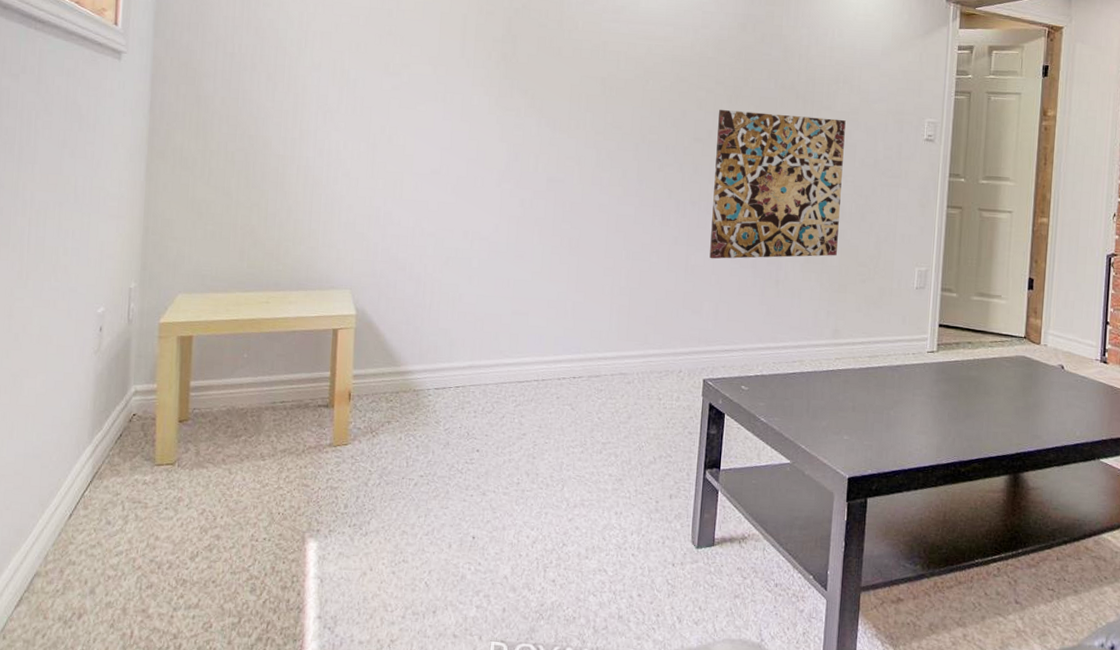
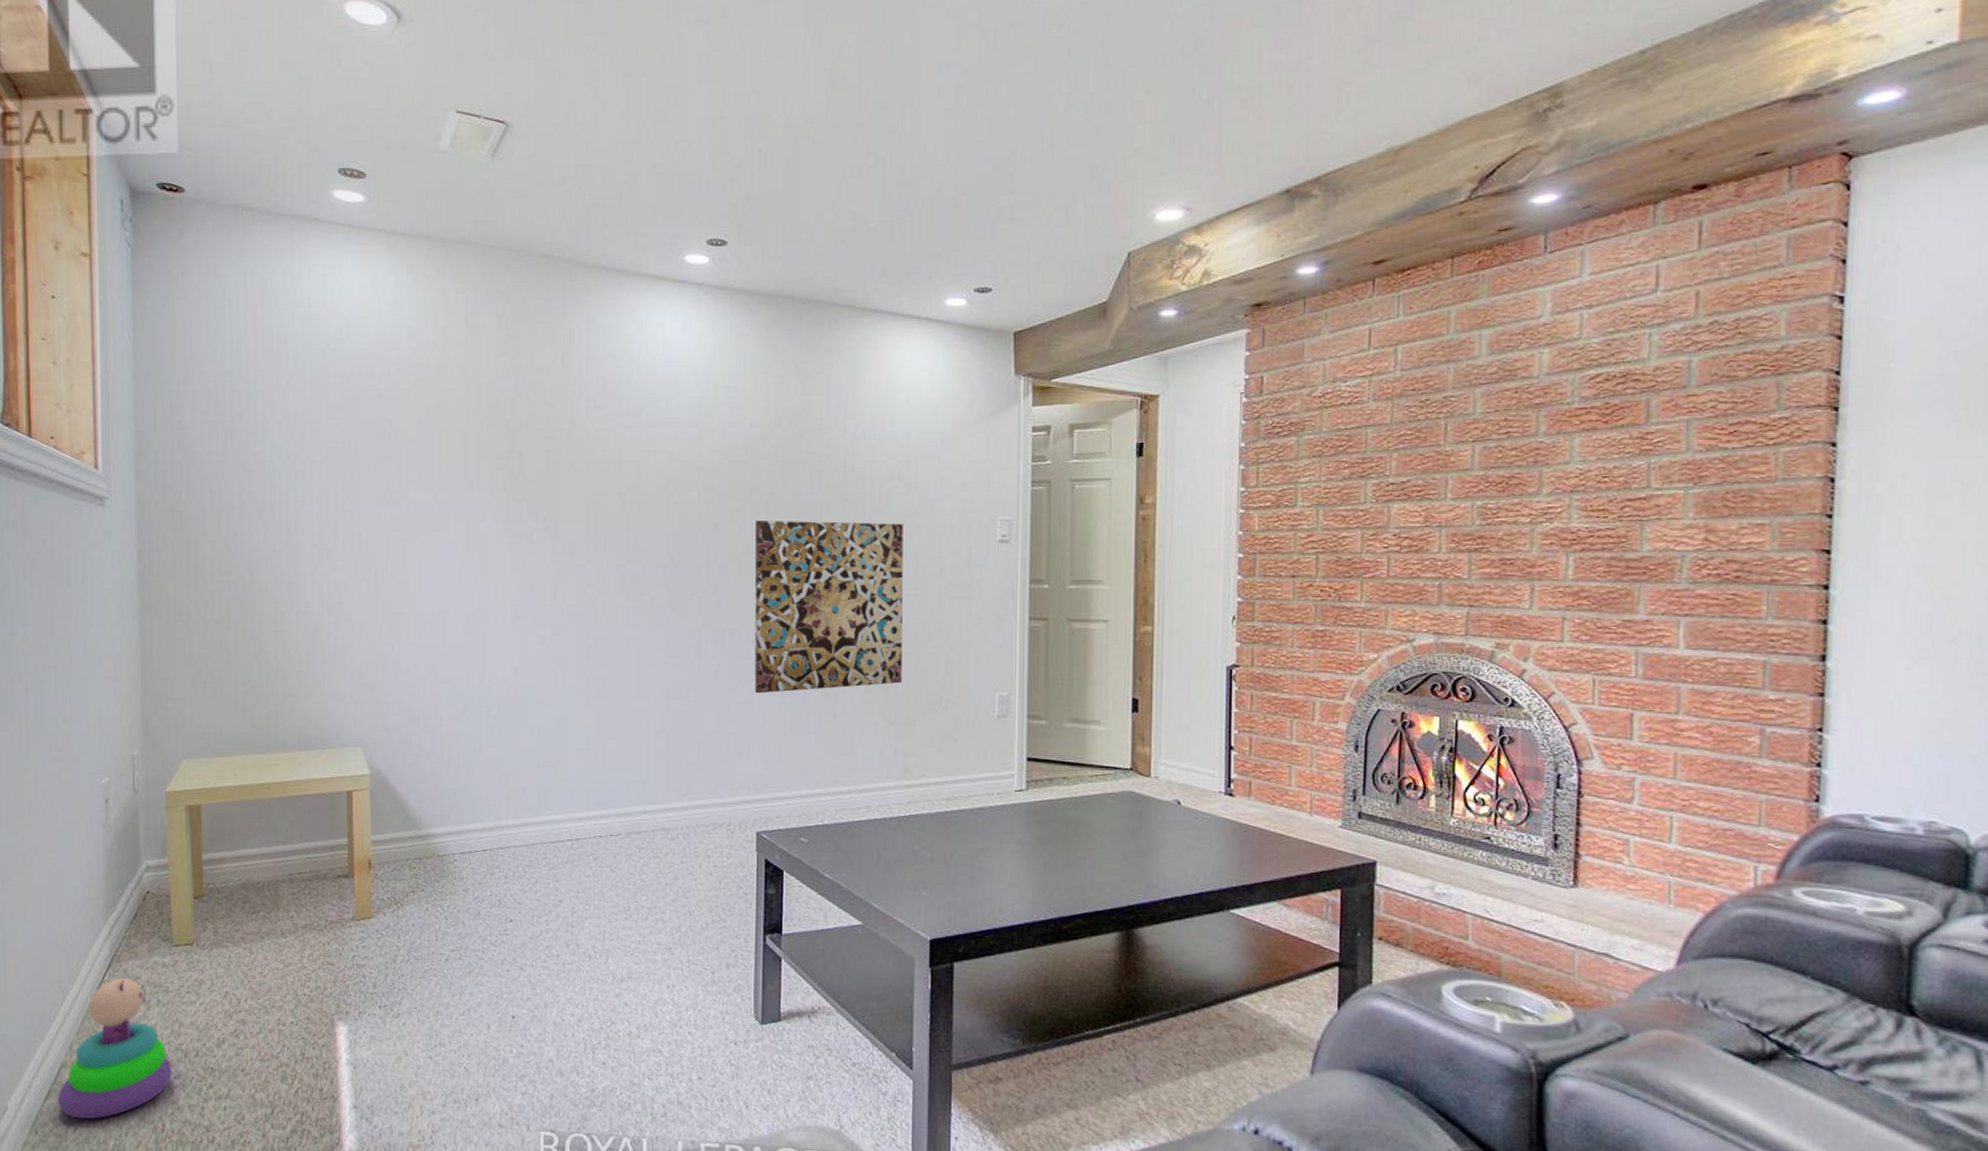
stacking toy: none [29,494,145,626] -> present [58,978,172,1120]

